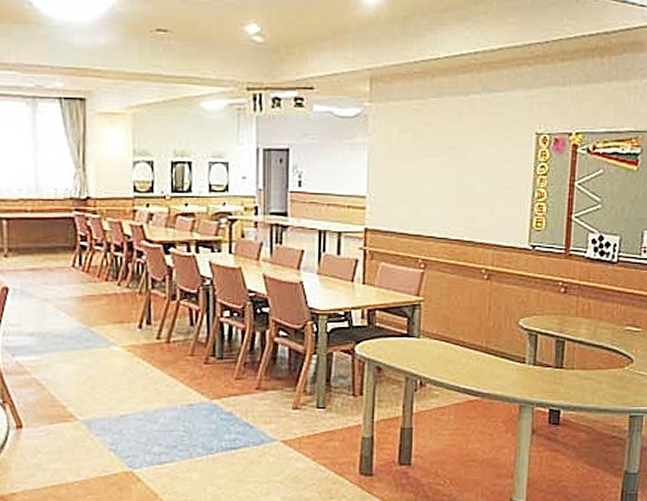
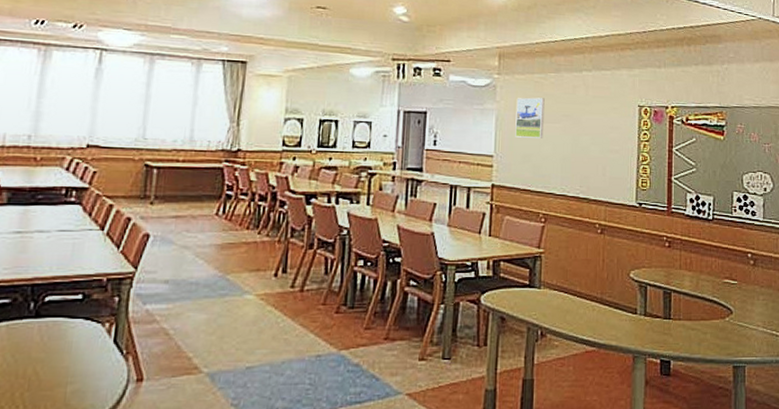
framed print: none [390,128,424,175] -> present [515,97,545,138]

